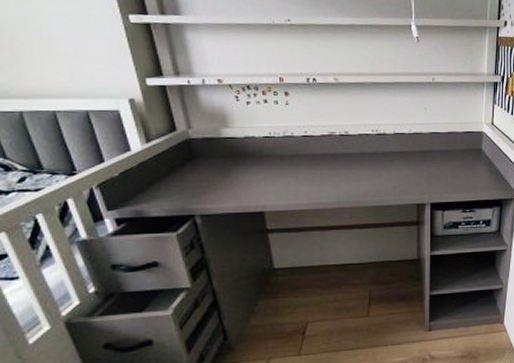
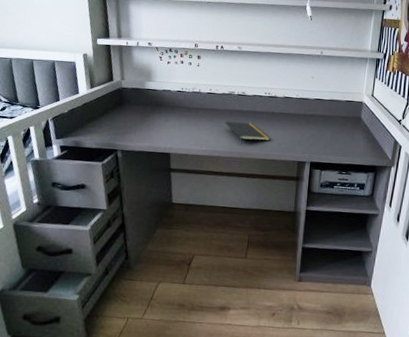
notepad: none [328,167,383,193] -> present [225,121,270,146]

